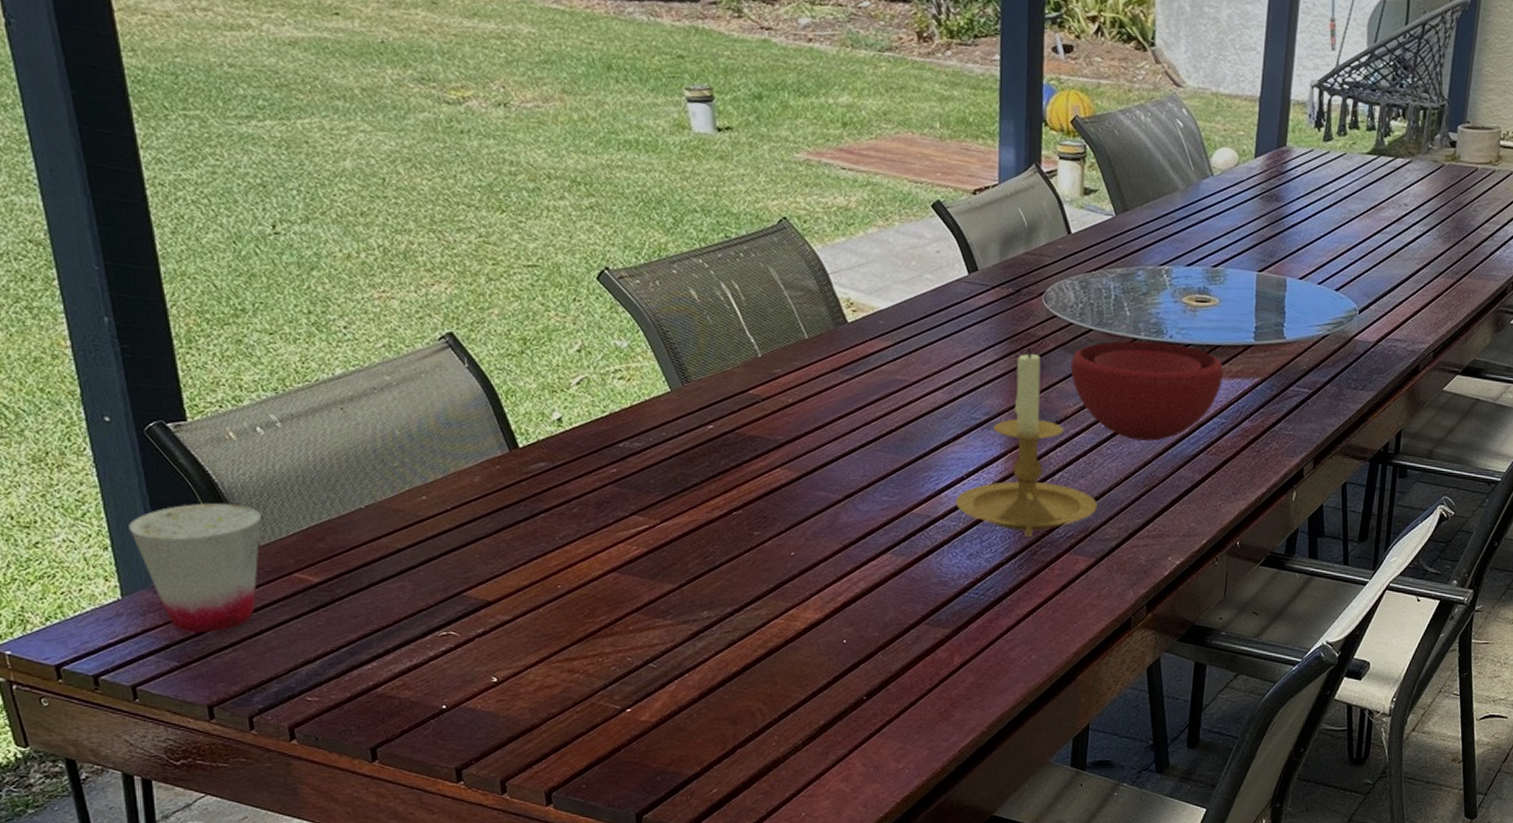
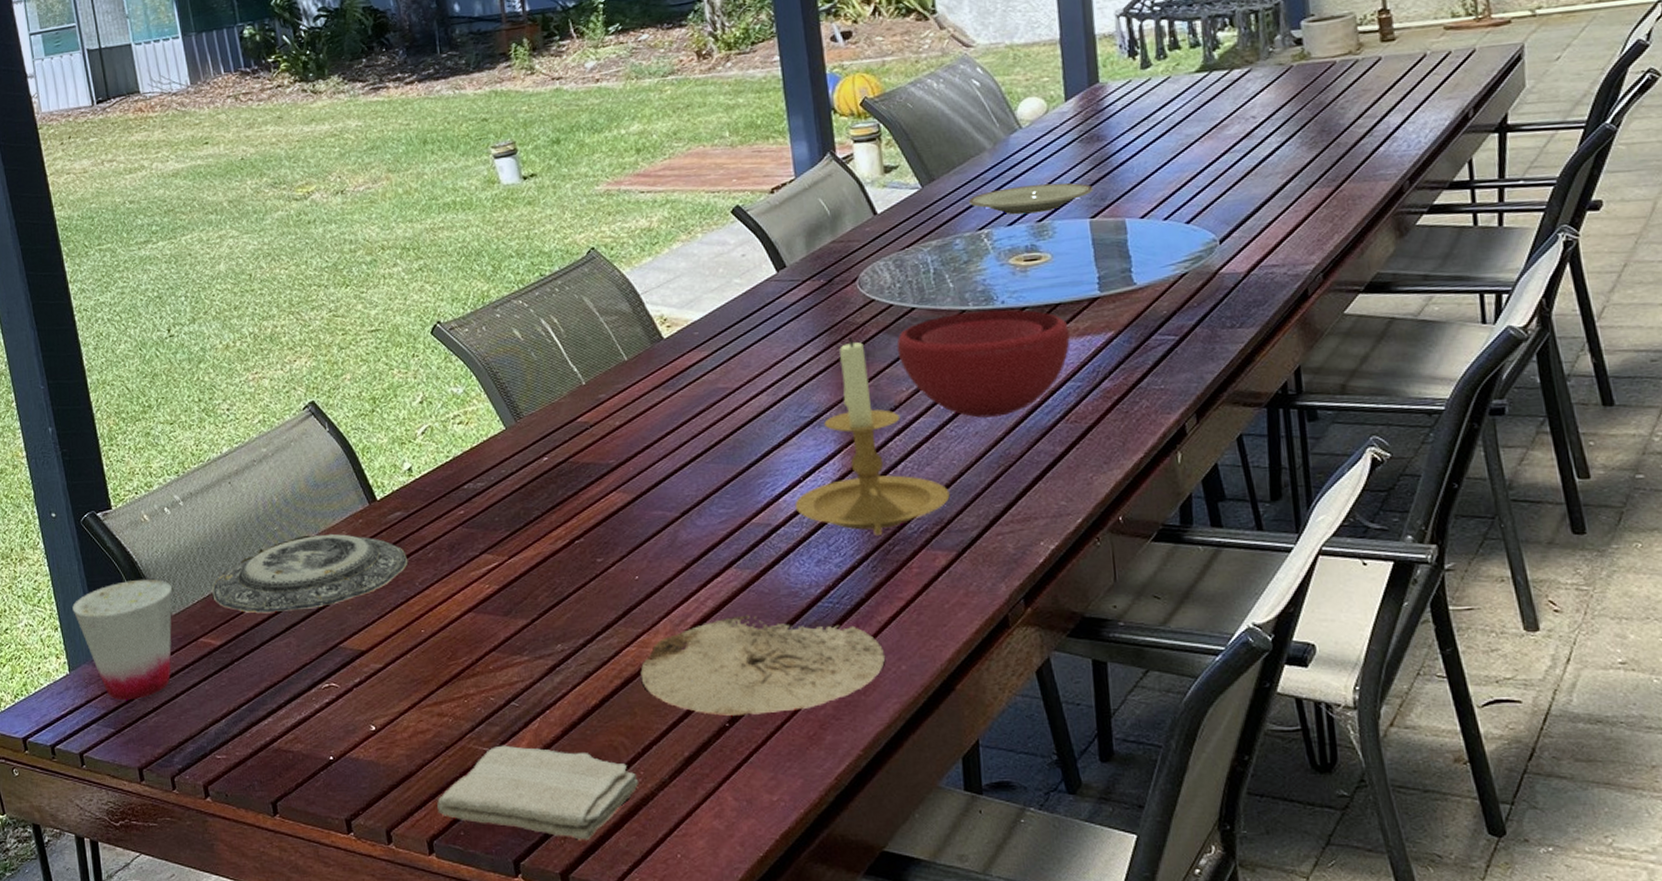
plate: none [312,475,549,554] -> present [212,533,408,614]
washcloth: none [559,704,773,797] -> present [437,745,639,840]
plate: none [785,598,1019,690] -> present [640,615,886,716]
plate: none [1155,230,1265,259] -> present [968,182,1094,215]

